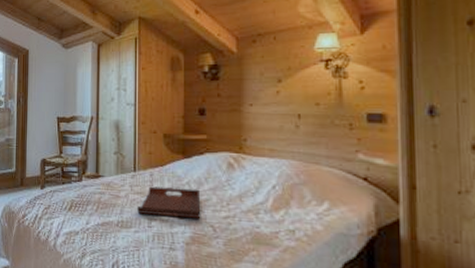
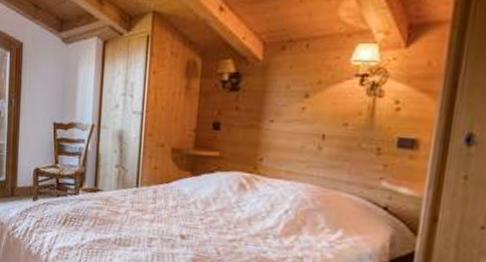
serving tray: present [137,186,201,218] -> none [137,204,206,240]

